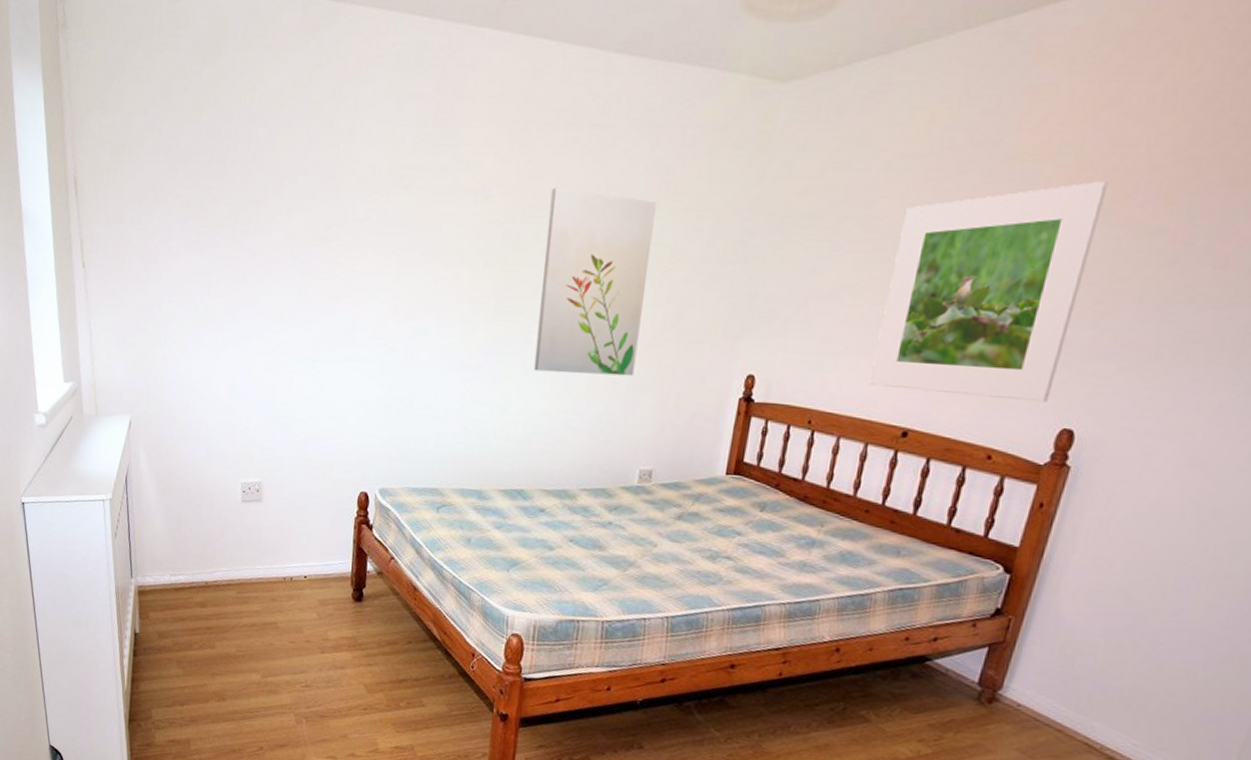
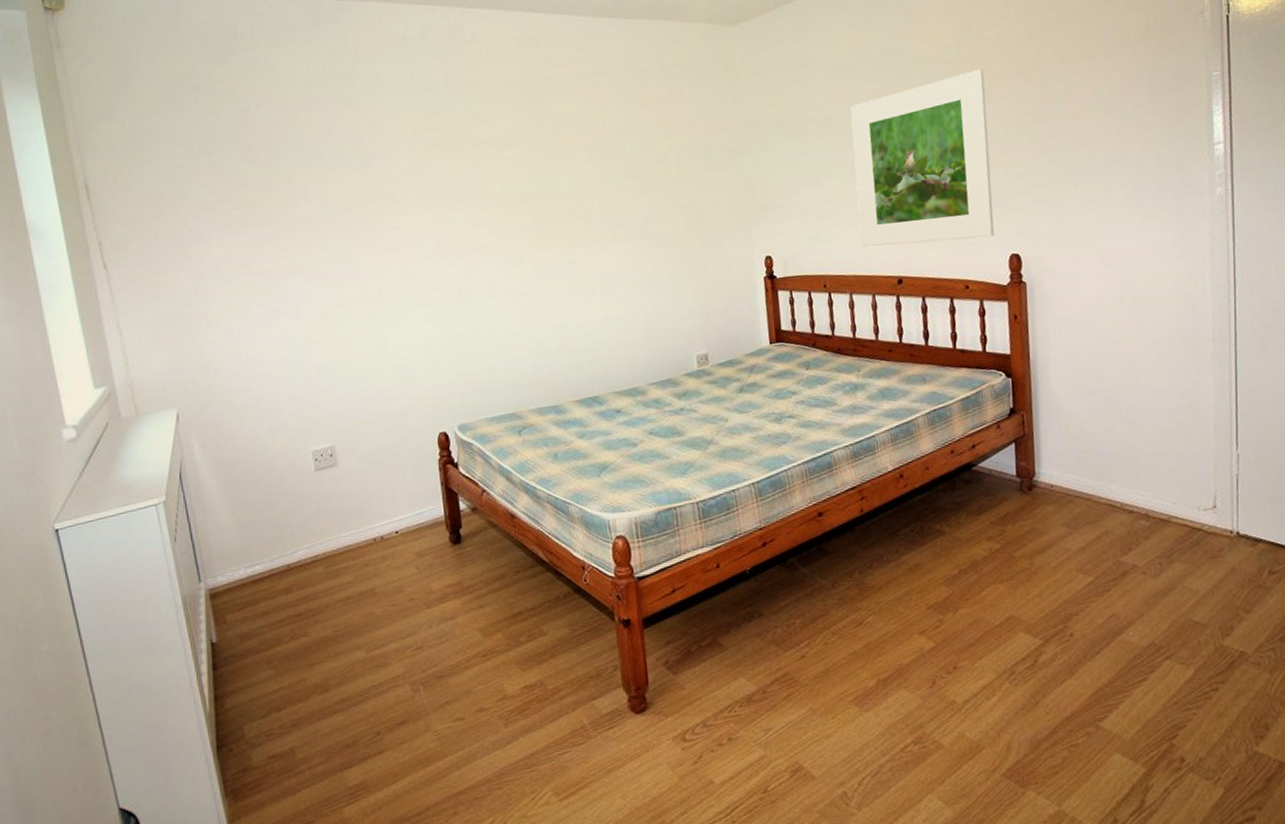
wall art: present [533,187,656,376] -> none [564,128,672,287]

